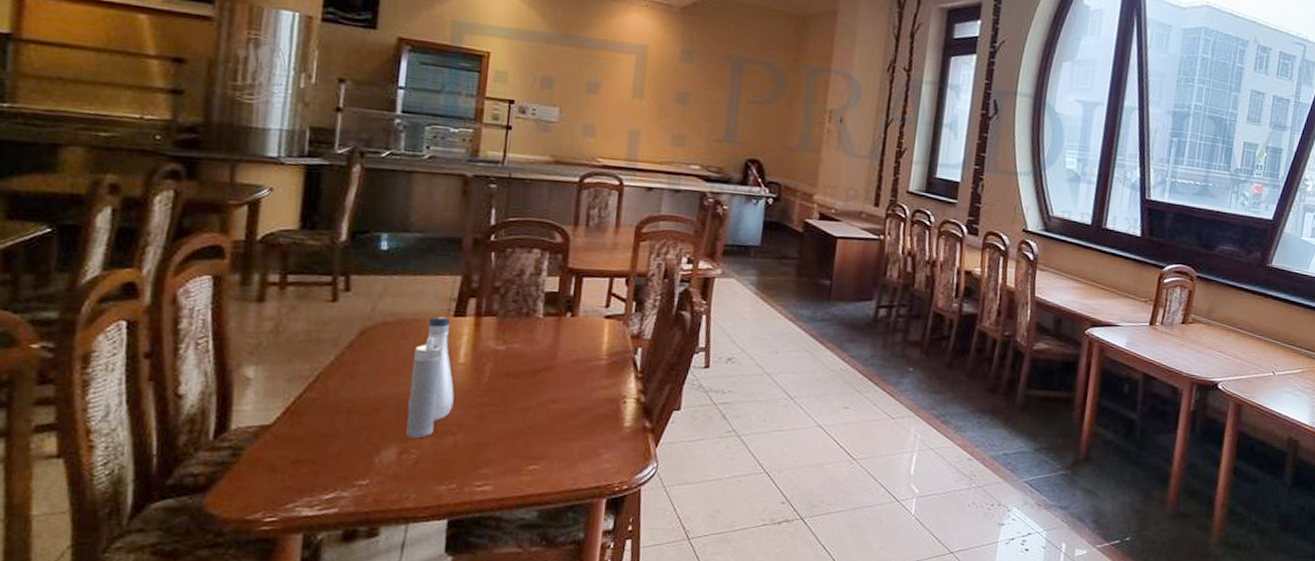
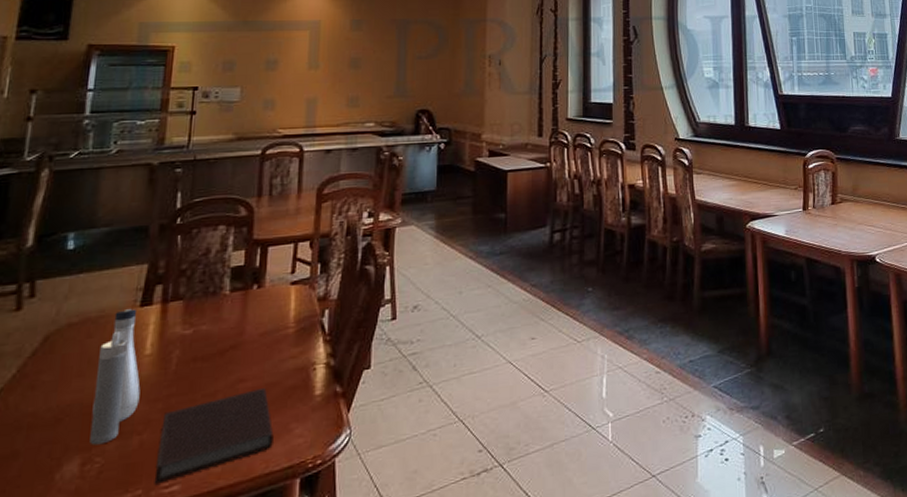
notebook: none [467,412,583,482] -> present [154,388,274,485]

